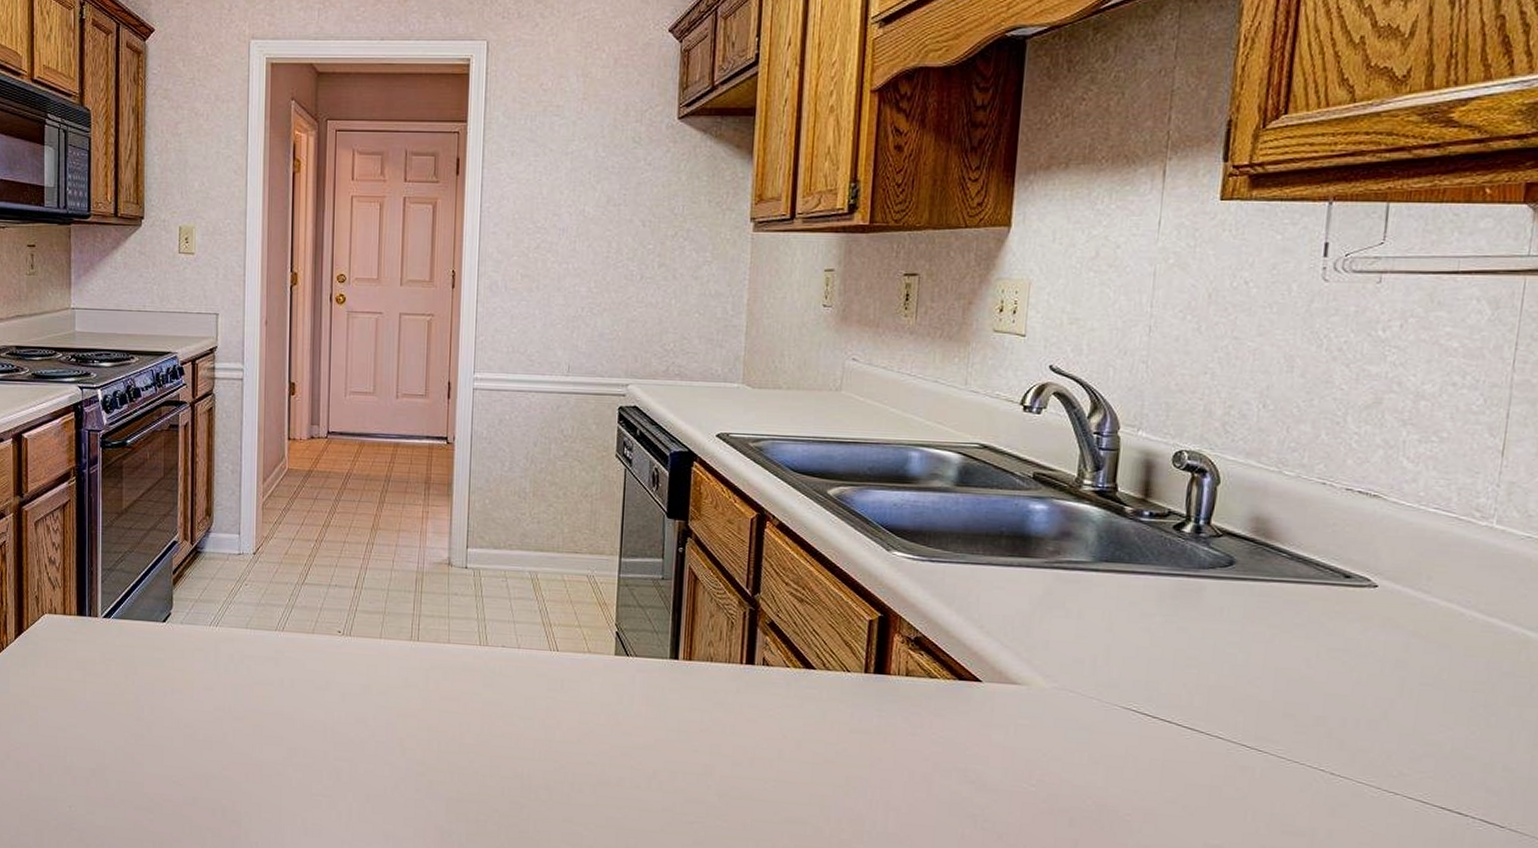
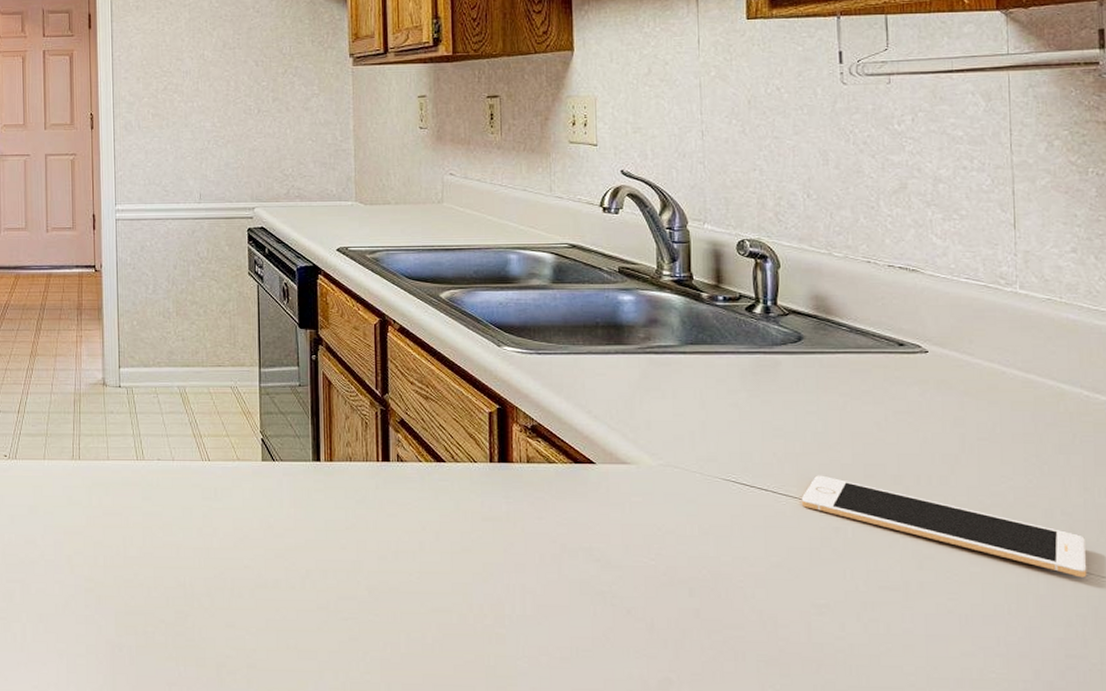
cell phone: none [1207,710,1526,838] -> present [801,475,1087,578]

